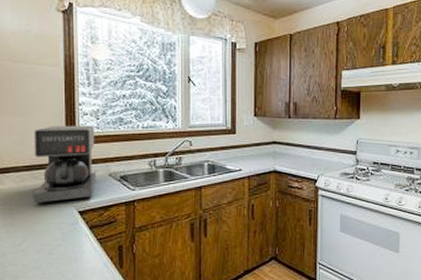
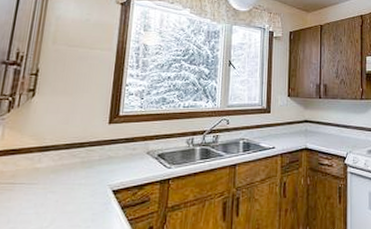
coffee maker: present [33,125,97,205] -> none [68,104,139,184]

